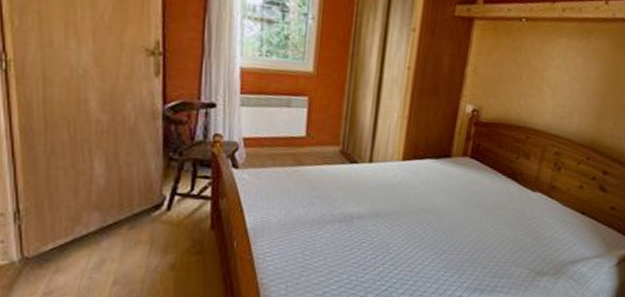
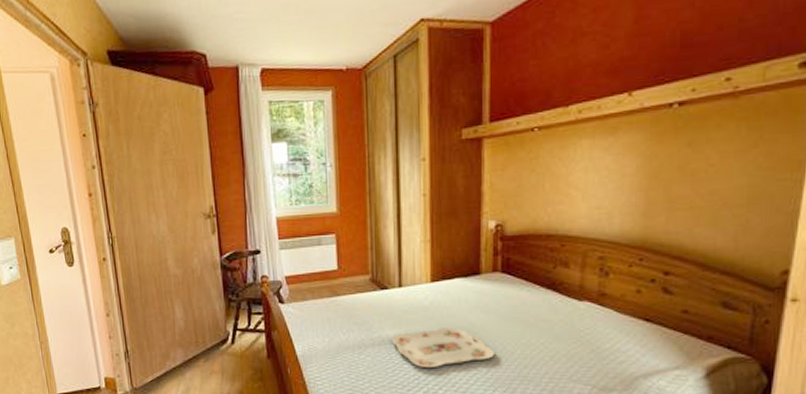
serving tray: none [354,208,452,247] -> present [392,327,494,367]

